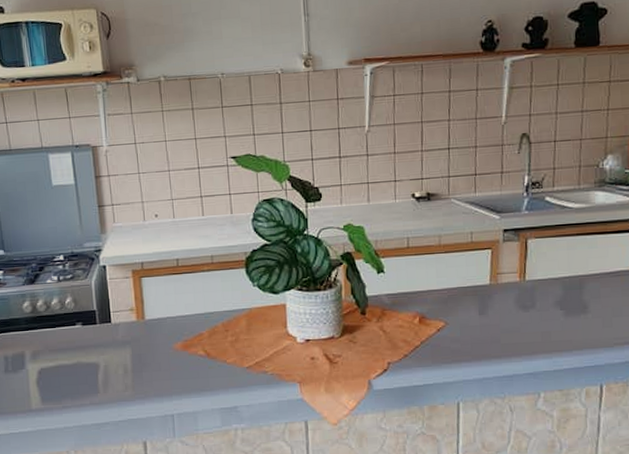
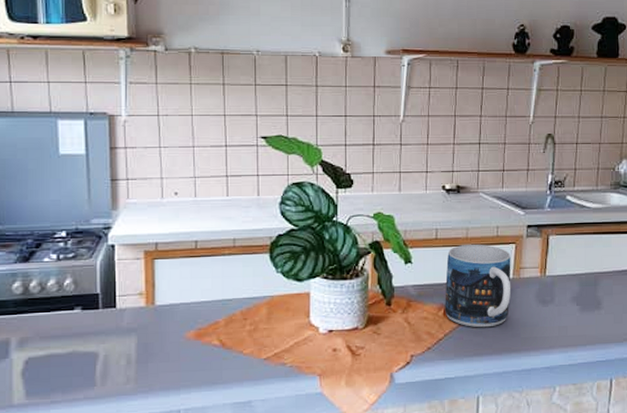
mug: none [419,251,489,335] -> present [445,244,511,328]

